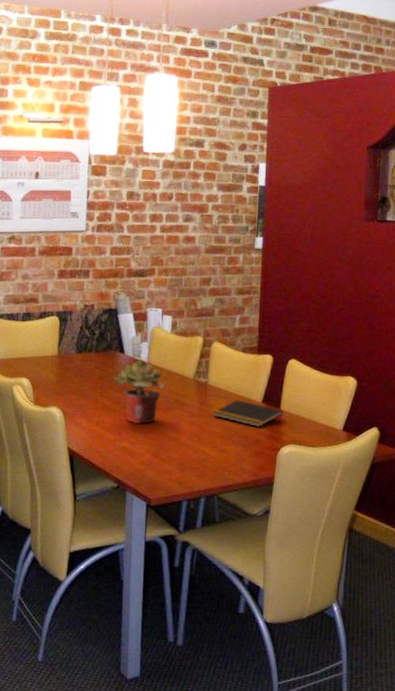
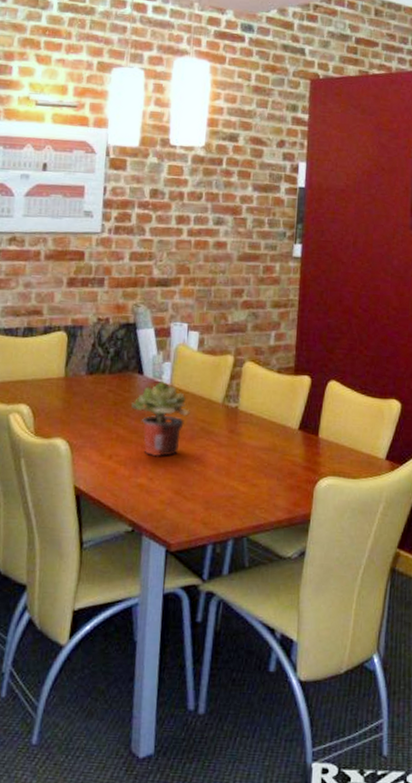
notepad: present [212,400,284,427] -> none [243,427,322,457]

